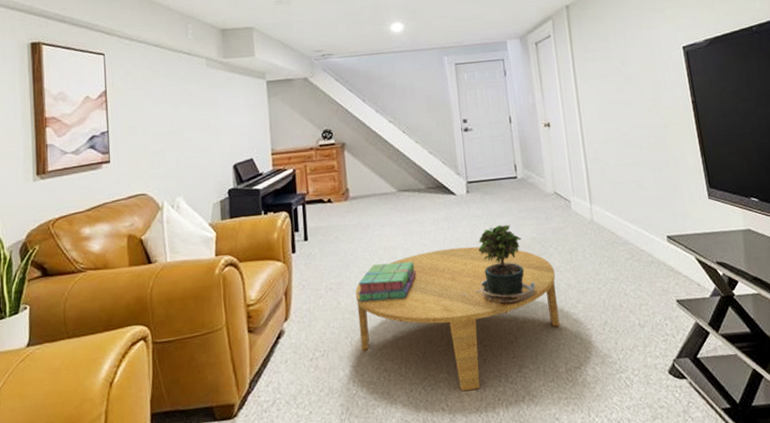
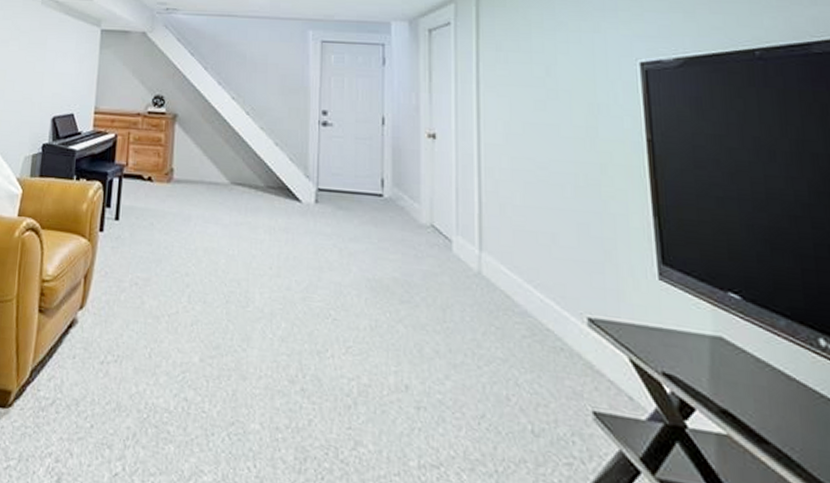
coffee table: present [355,246,560,392] -> none [161,265,418,458]
stack of books: present [357,261,416,302] -> none [165,265,239,317]
potted plant: present [463,224,536,305] -> none [293,251,391,359]

